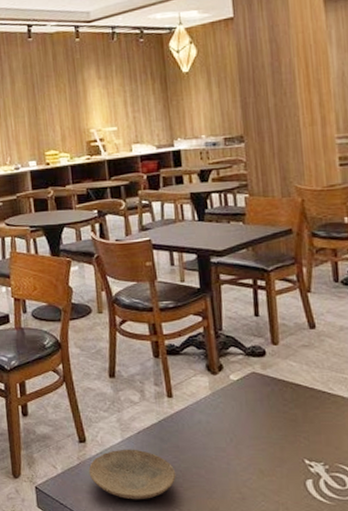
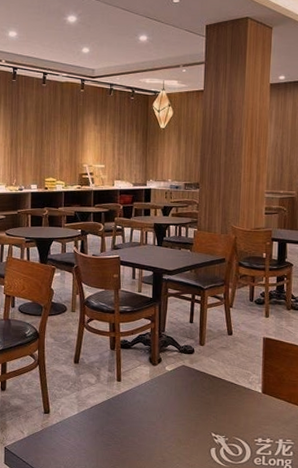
plate: present [88,449,176,500] -> none [49,420,116,460]

